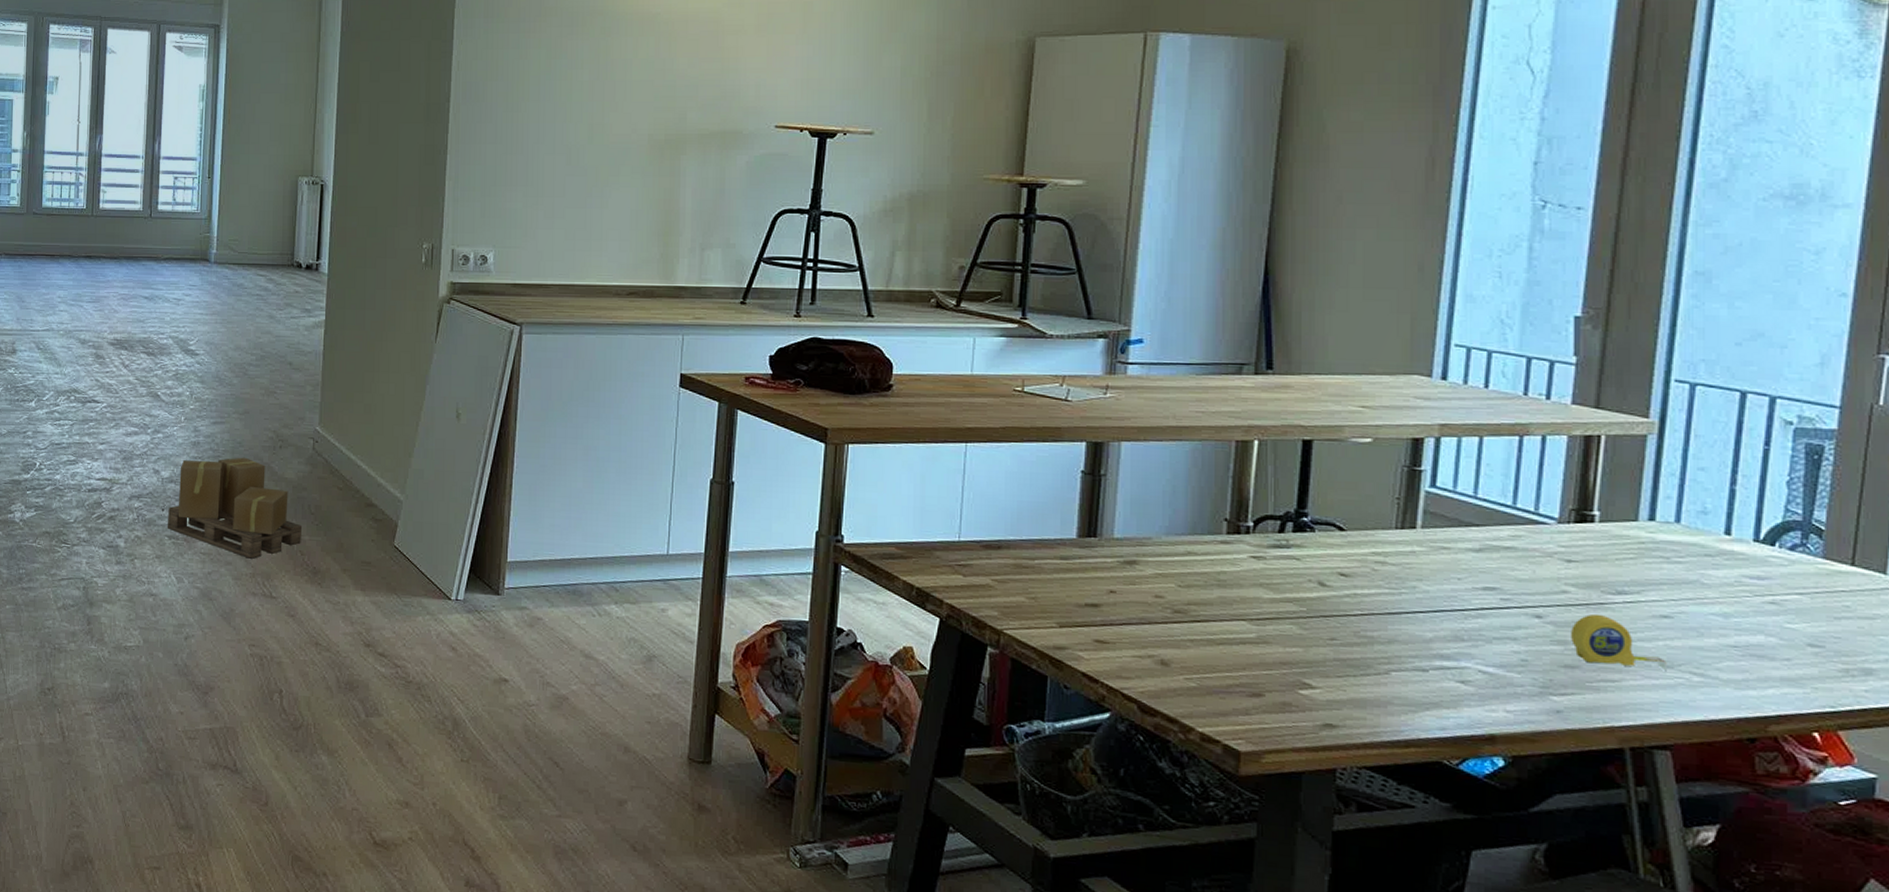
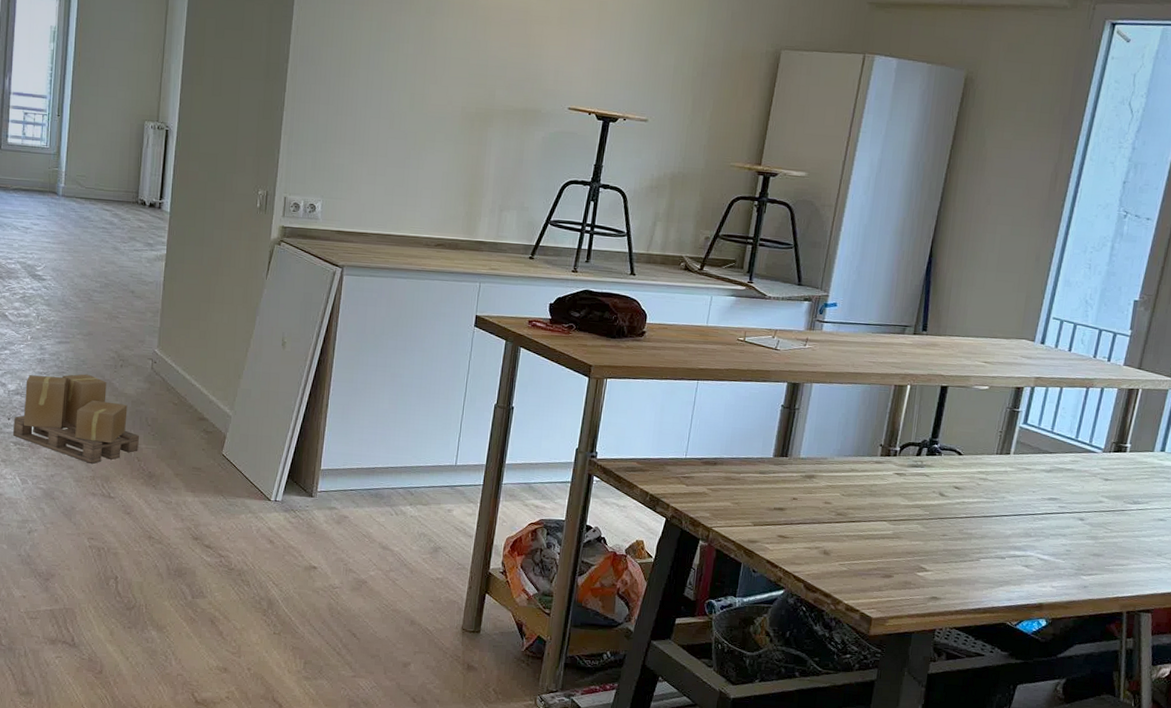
tape measure: present [1570,613,1668,672] -> none [1099,517,1159,558]

